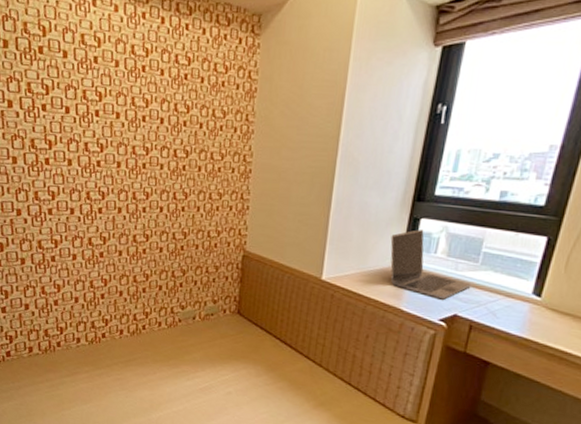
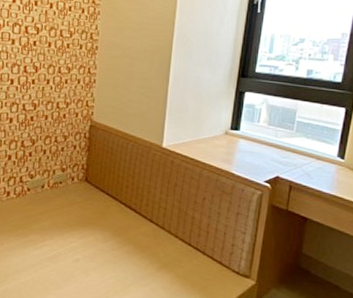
laptop: present [390,229,472,300] -> none [221,101,289,163]

